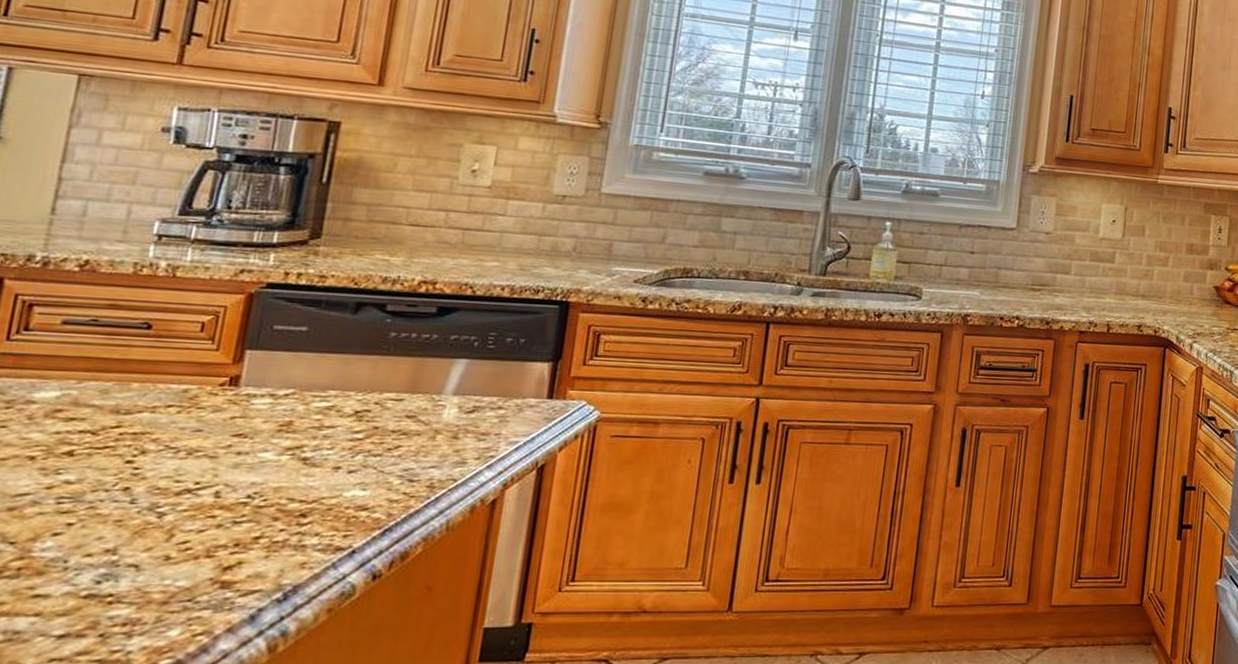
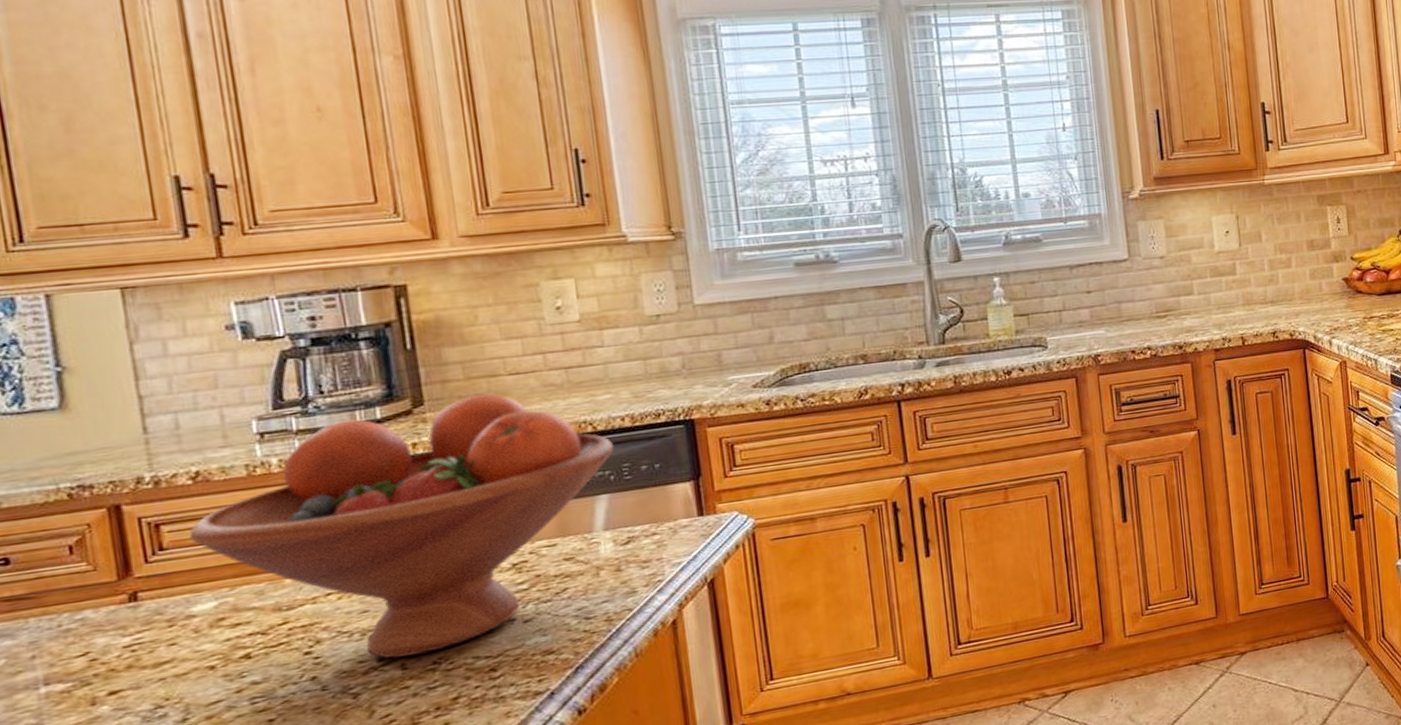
fruit bowl: none [56,238,488,485] -> present [189,393,615,659]

